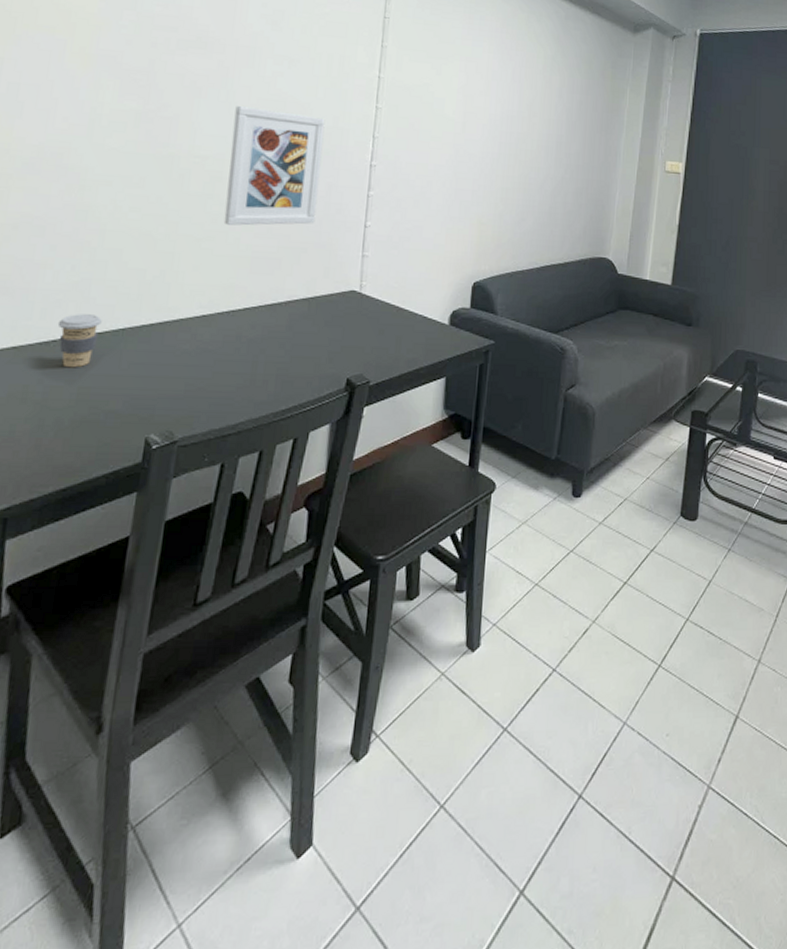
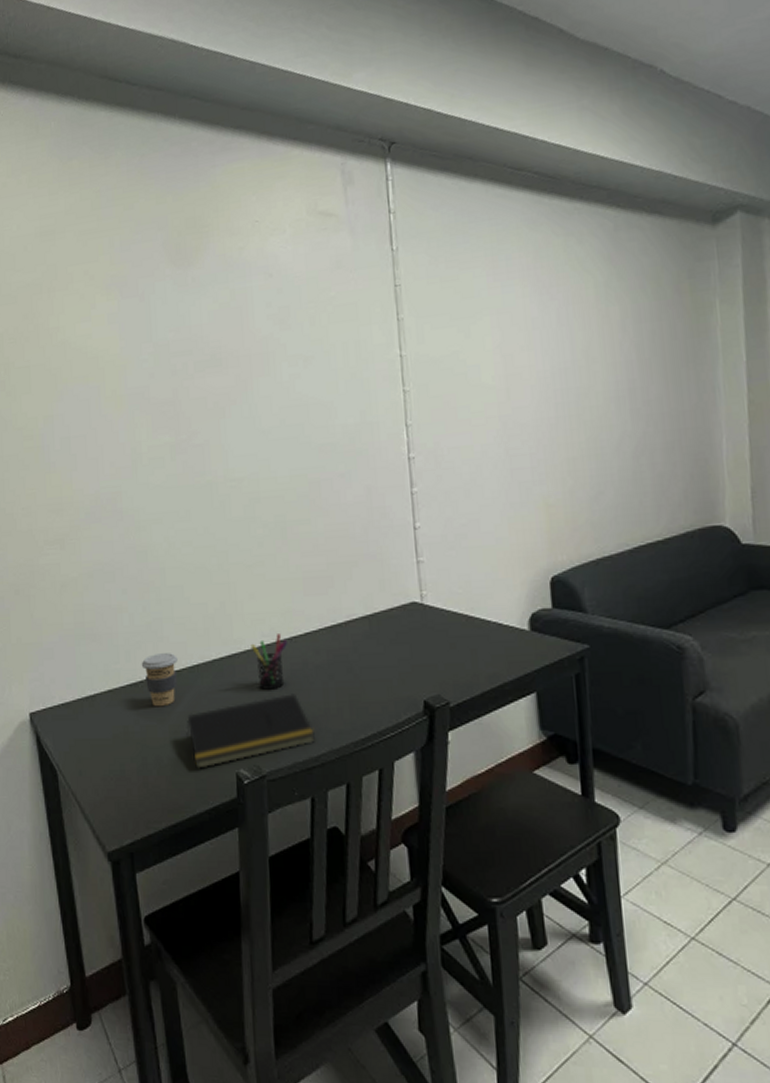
notepad: none [96,364,236,434] -> present [186,694,315,771]
pen holder: none [185,306,224,359] -> present [250,634,287,690]
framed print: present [223,106,326,226] -> none [260,415,360,547]

